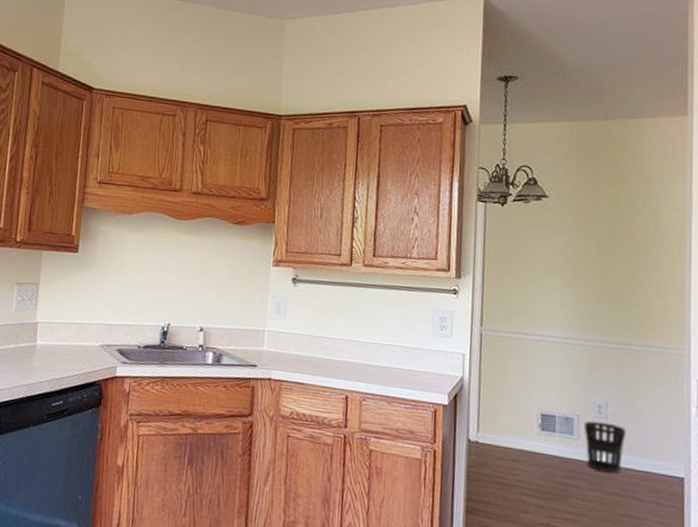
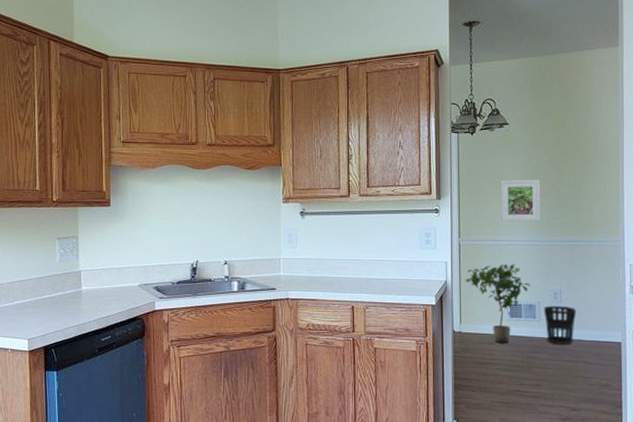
potted plant: none [486,363,568,463] -> present [465,263,530,344]
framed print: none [533,262,585,316] -> present [500,179,541,222]

